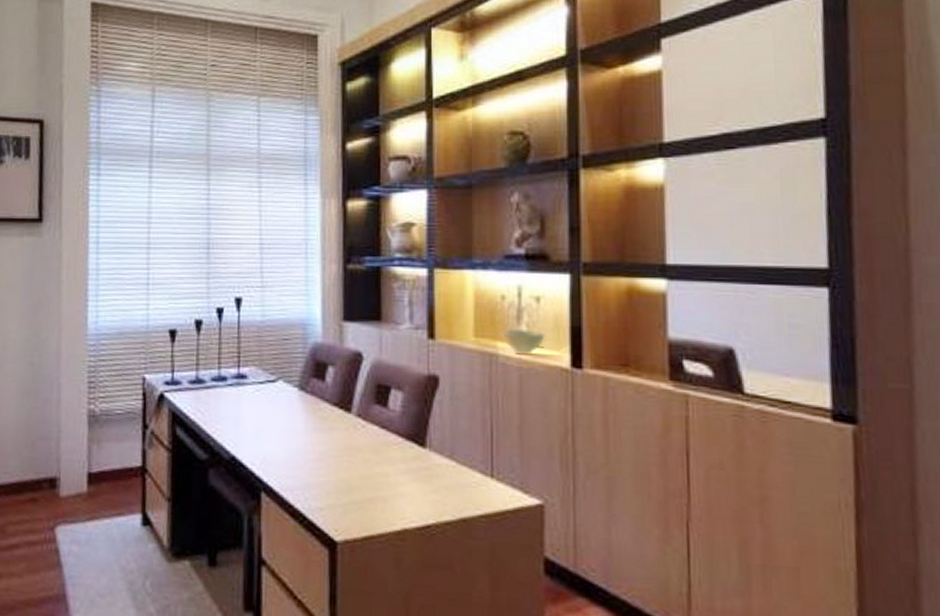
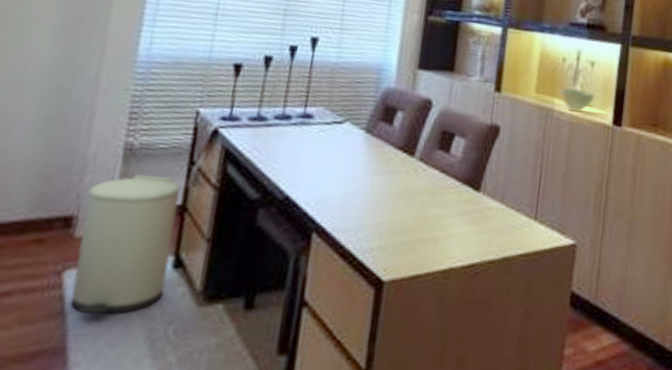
pedal bin: none [64,438,139,567] -> present [70,173,180,315]

